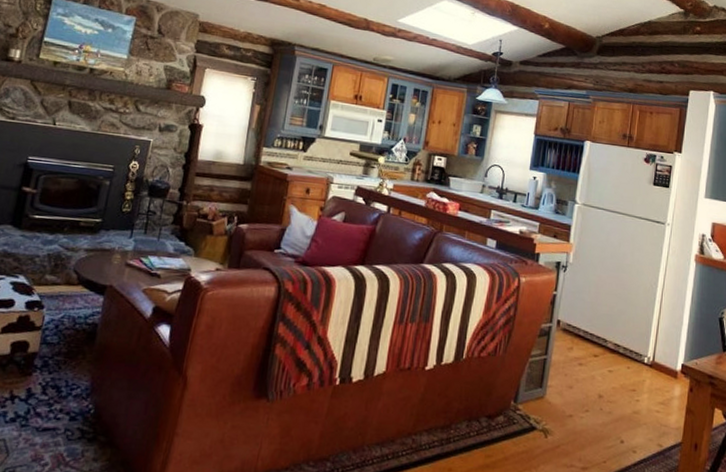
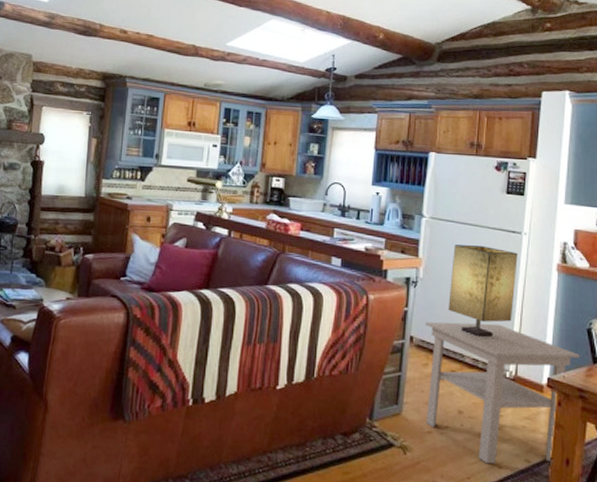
side table: none [567,306,711,448] -> present [425,322,580,464]
table lamp: none [594,232,661,324] -> present [448,245,518,338]

